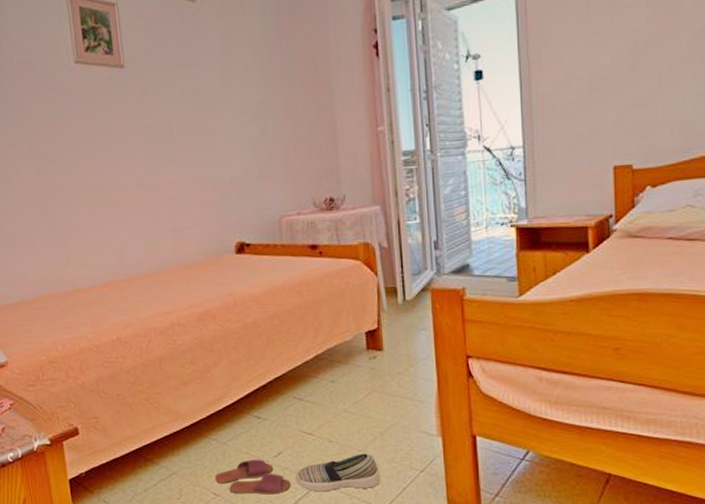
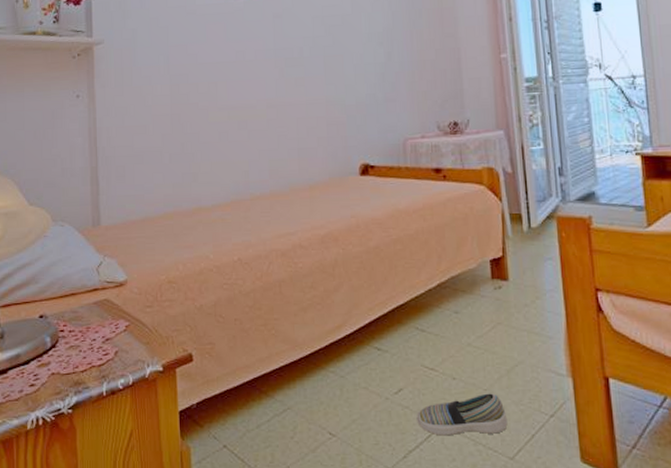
slippers: present [215,459,291,495] -> none [331,395,412,437]

